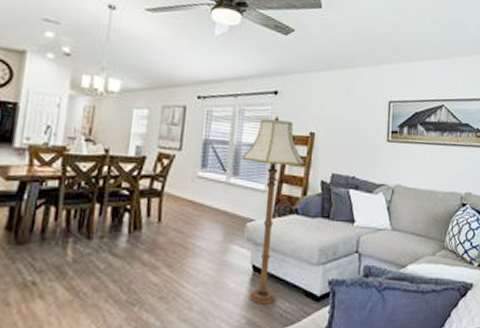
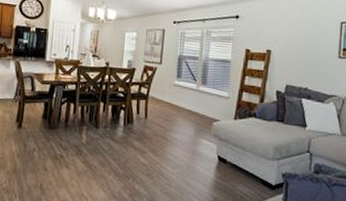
floor lamp: present [241,116,304,304] -> none [208,36,262,188]

